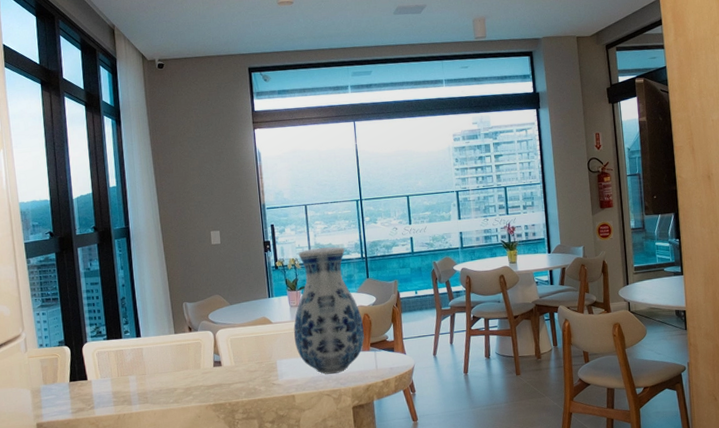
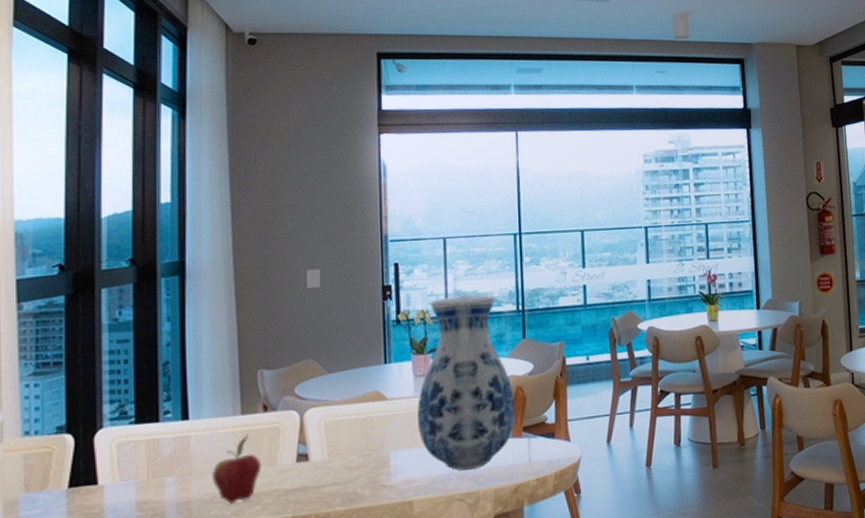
fruit: none [159,347,191,395] -> present [212,434,262,504]

